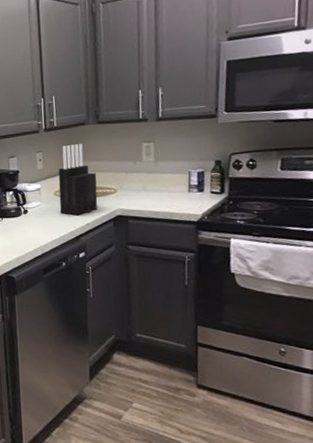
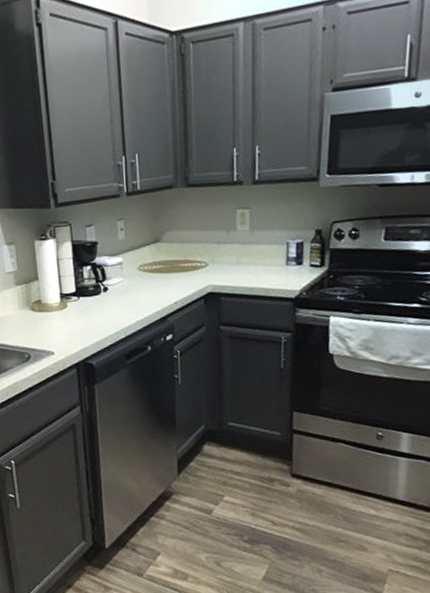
knife block: present [58,144,98,216] -> none [142,210,187,293]

